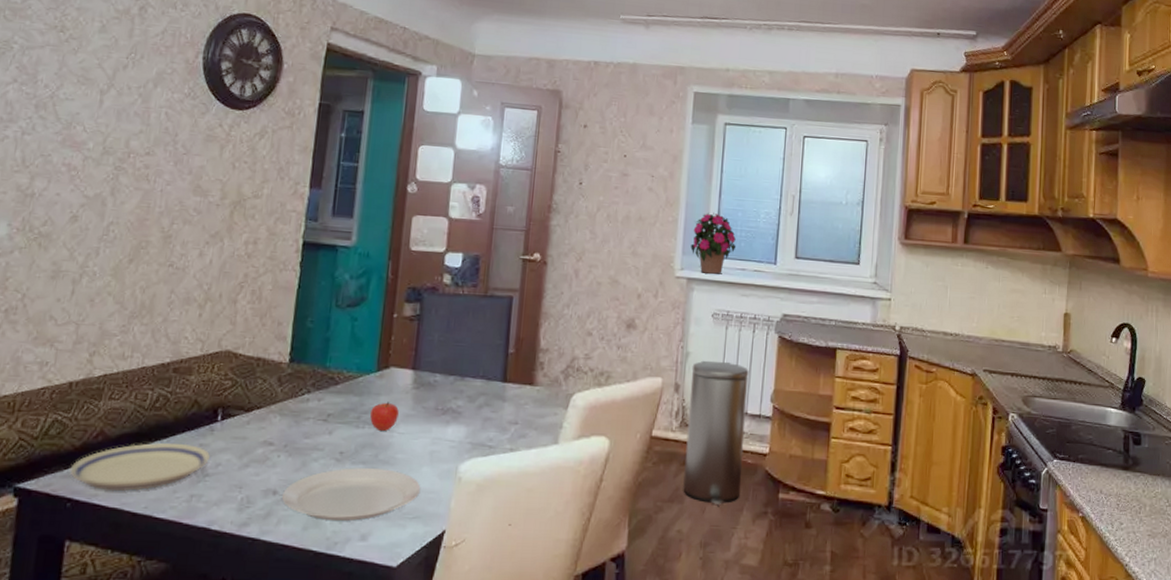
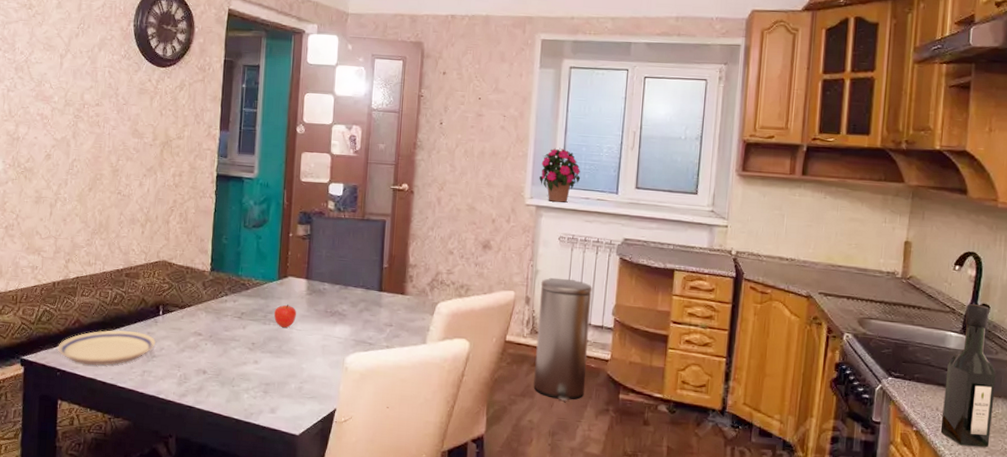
plate: present [281,468,421,521] -> none [209,355,316,397]
bottle: none [1105,377,1154,531] -> present [940,303,996,448]

